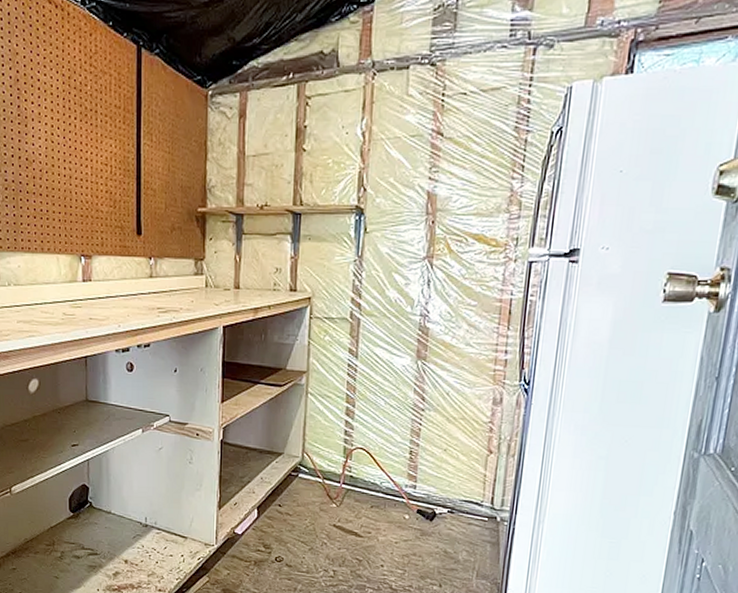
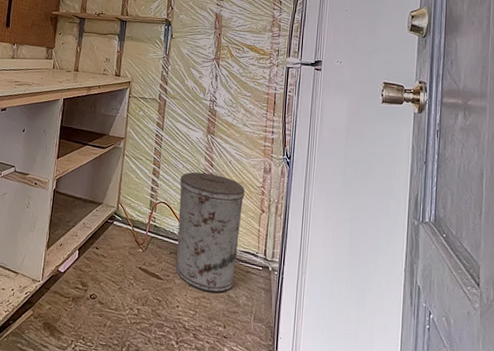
trash can: none [379,408,467,548] -> present [176,172,245,292]

